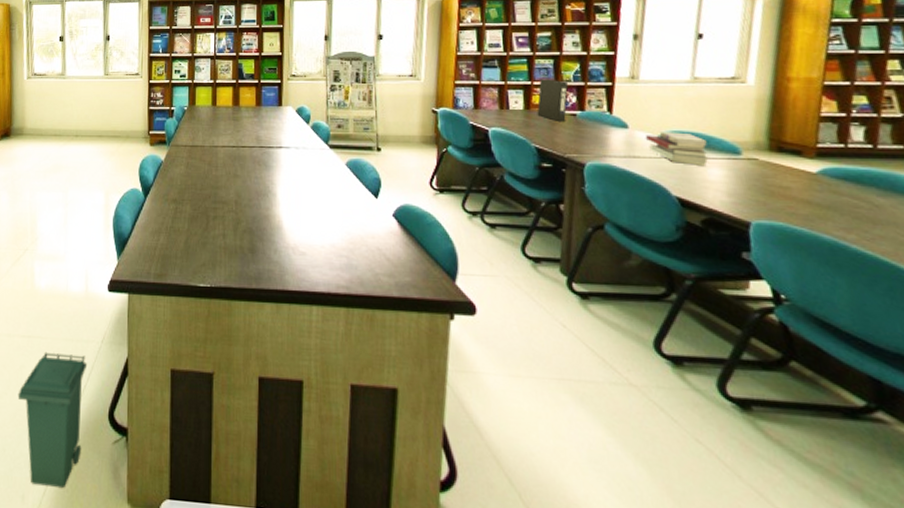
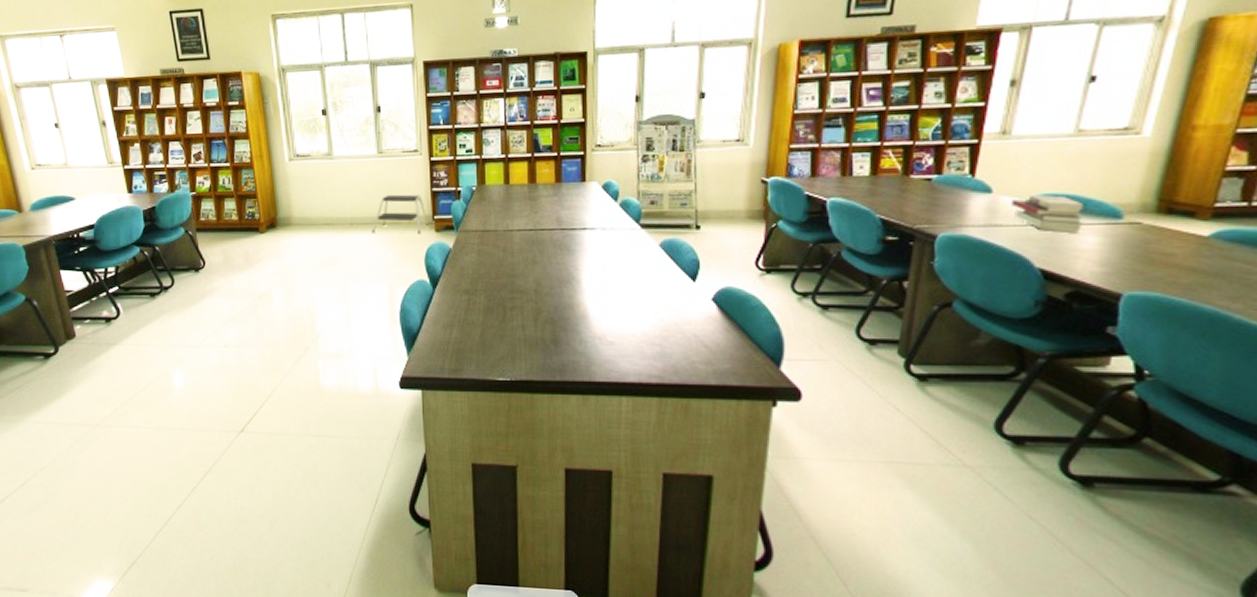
trash bin: present [17,351,88,488] -> none [313,450,384,576]
step stool: none [93,111,144,146] -> present [371,194,429,233]
binder: present [537,79,568,123] -> none [885,138,924,189]

